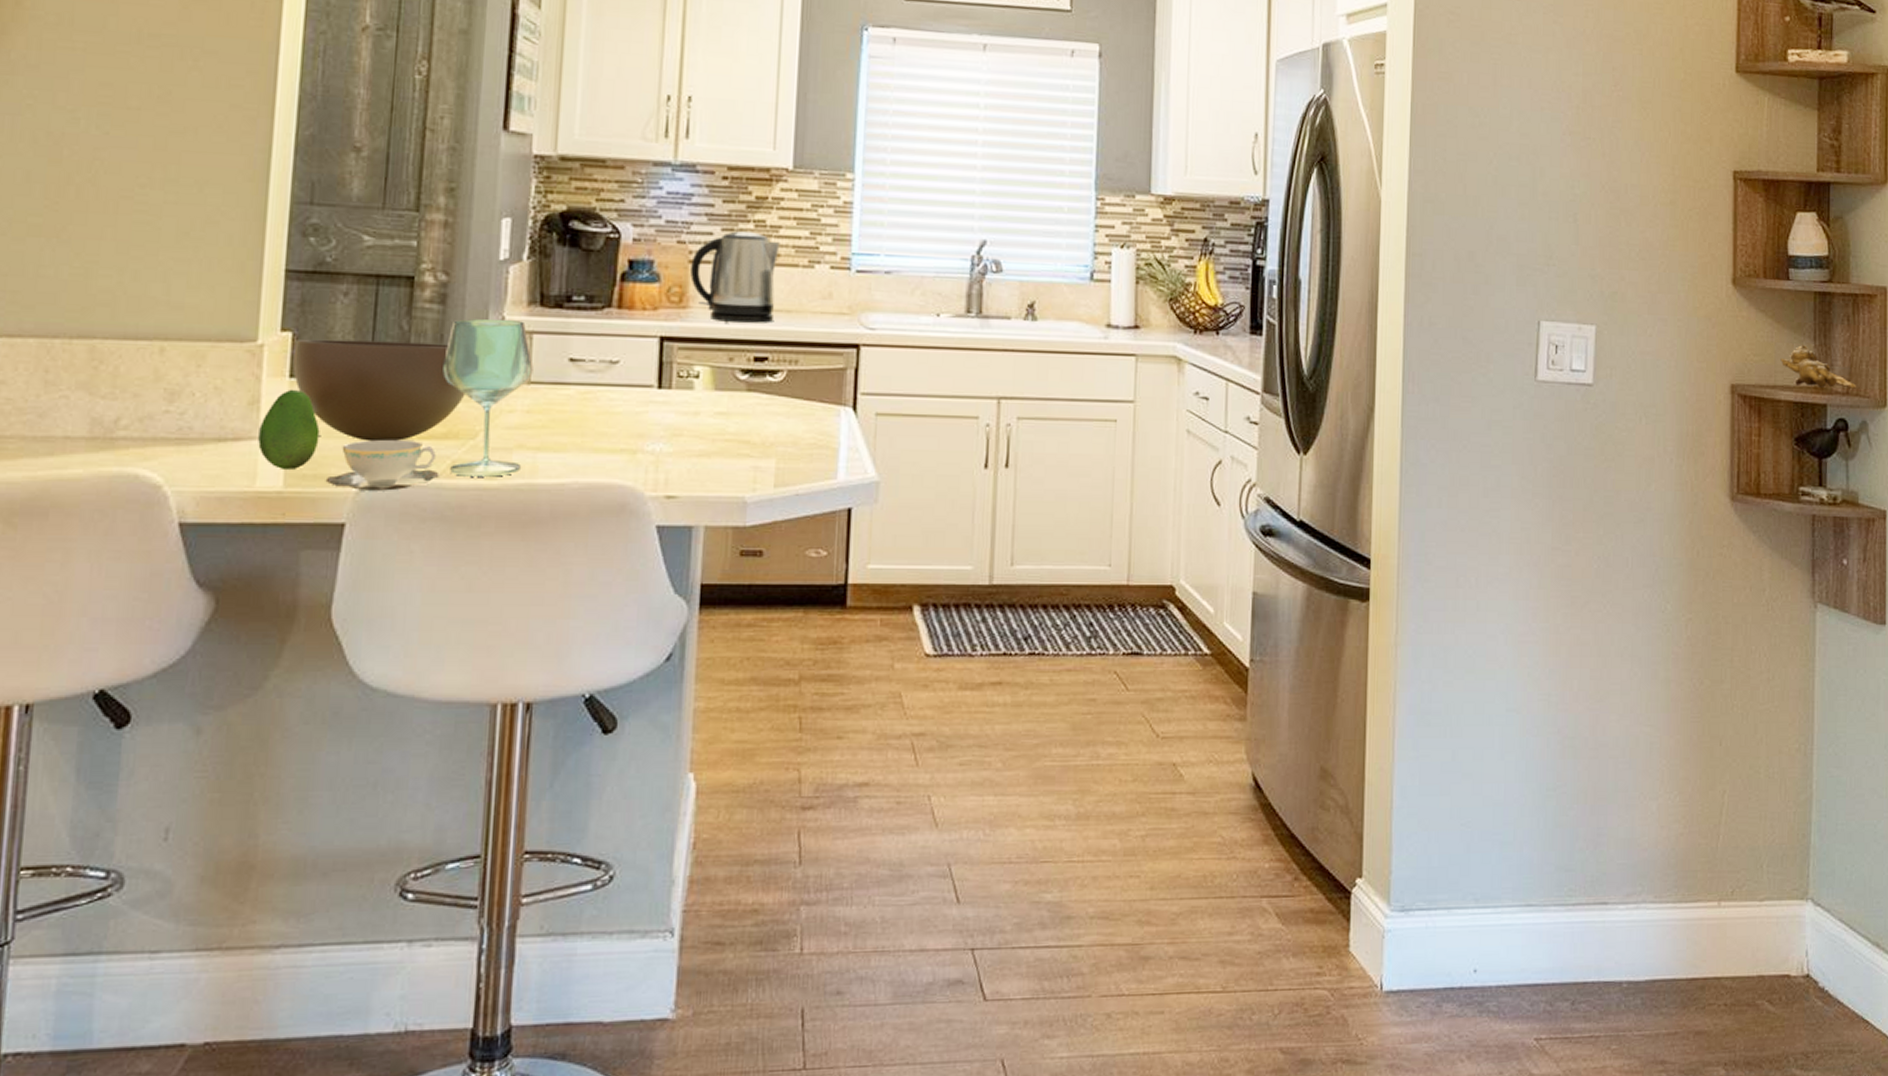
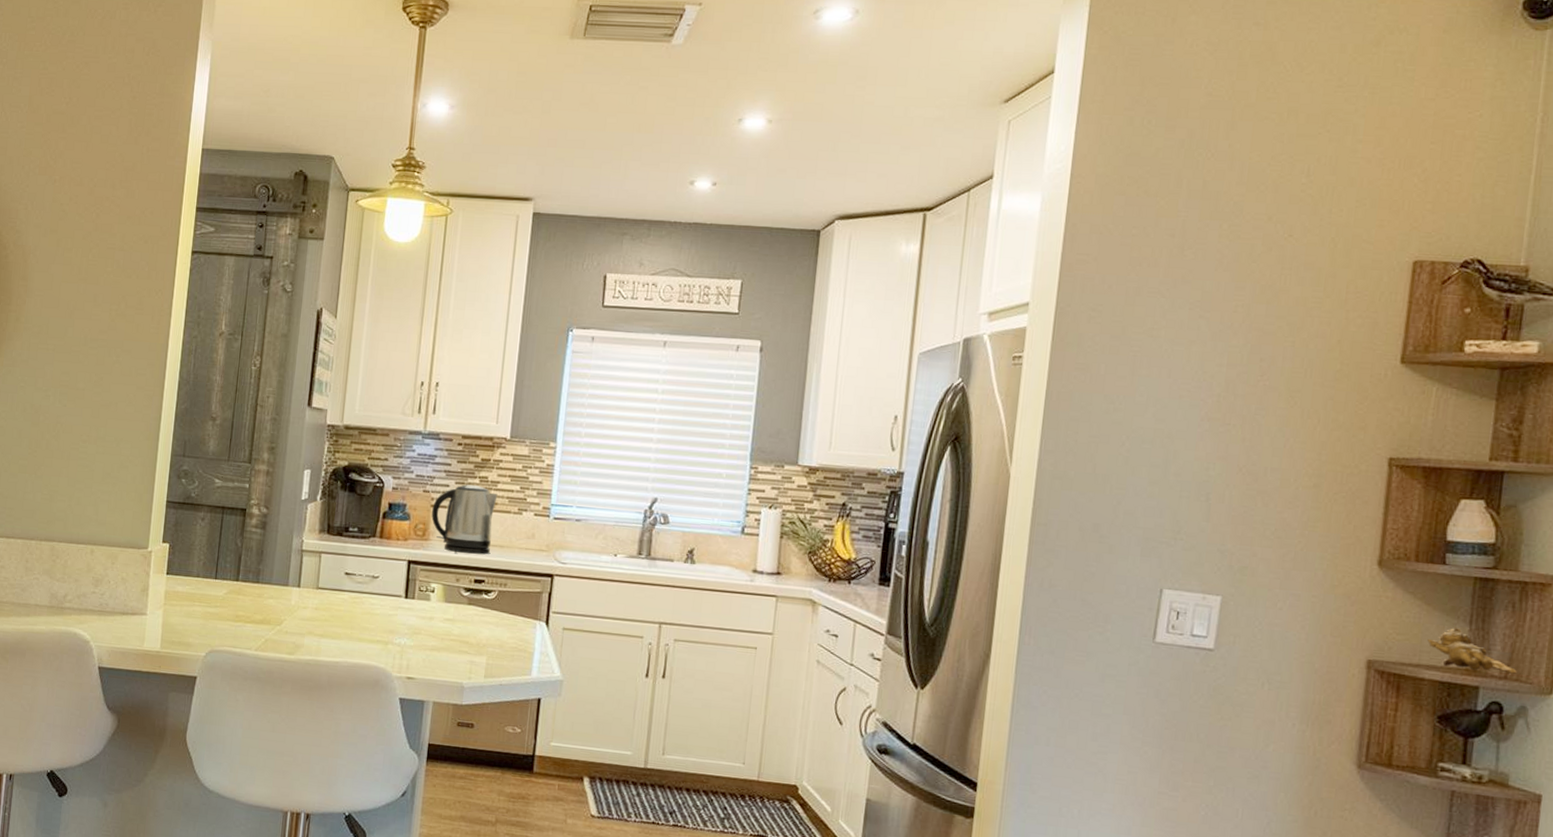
fruit: present [258,389,320,469] -> none [146,582,184,637]
bowl: present [292,339,465,442] -> none [169,549,276,623]
teacup: present [325,439,440,491] -> none [186,621,257,657]
wine glass: present [441,319,534,477] -> none [261,540,321,653]

